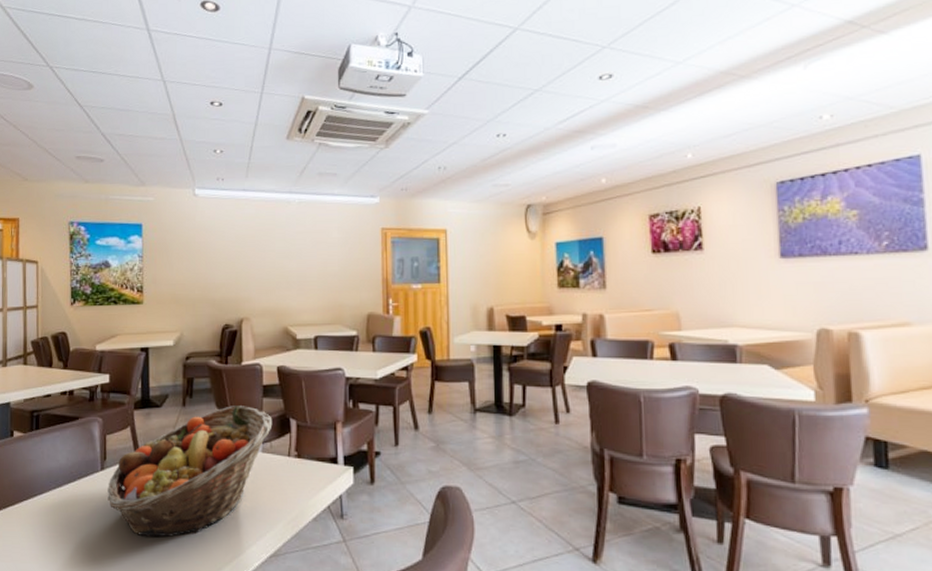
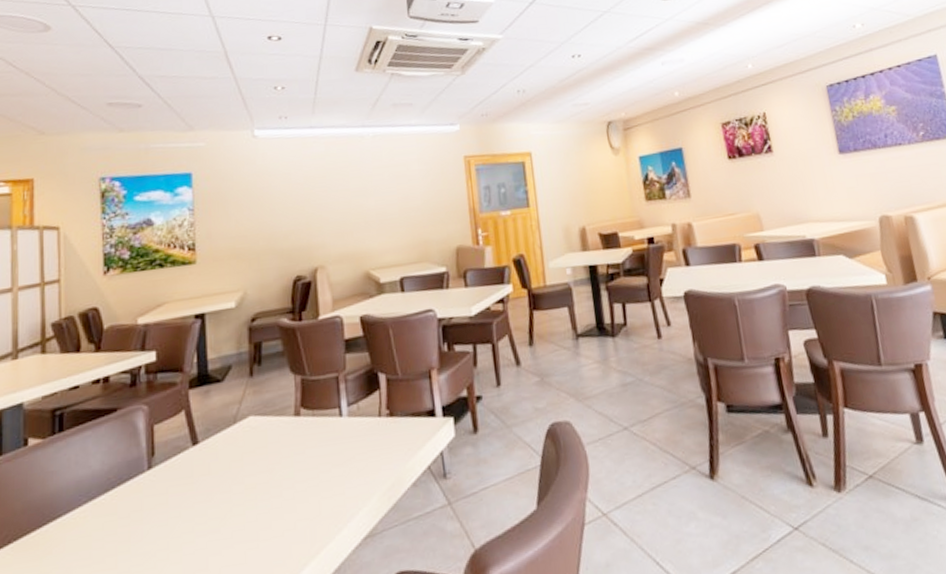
fruit basket: present [107,406,273,538] -> none [157,365,359,544]

